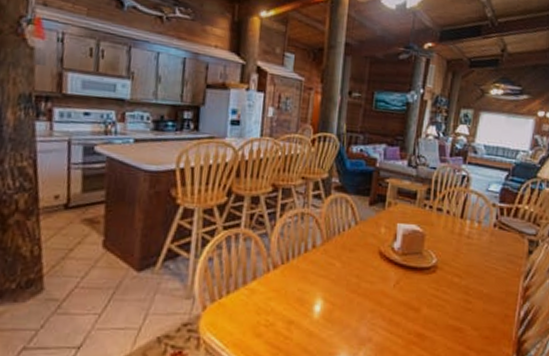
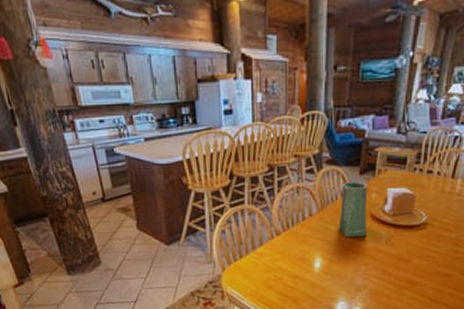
vase: none [343,211,378,278] -> present [338,181,368,238]

